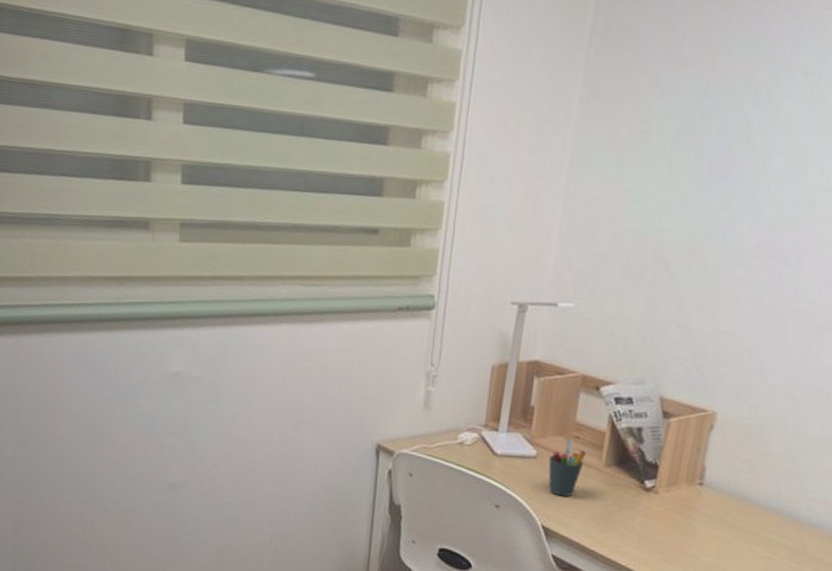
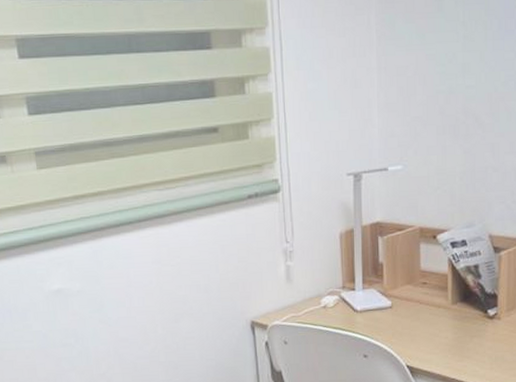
pen holder: present [548,438,586,497] -> none [403,285,434,337]

